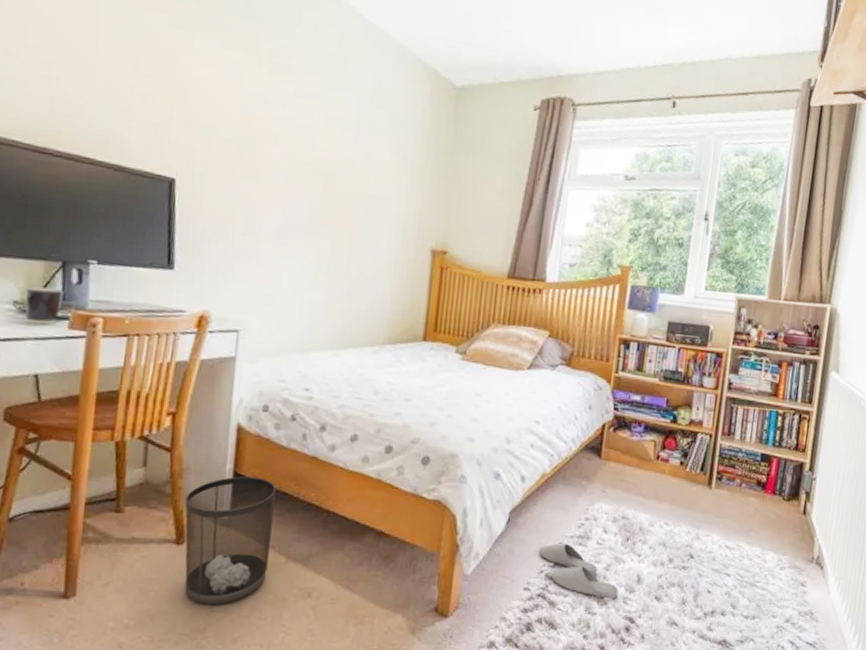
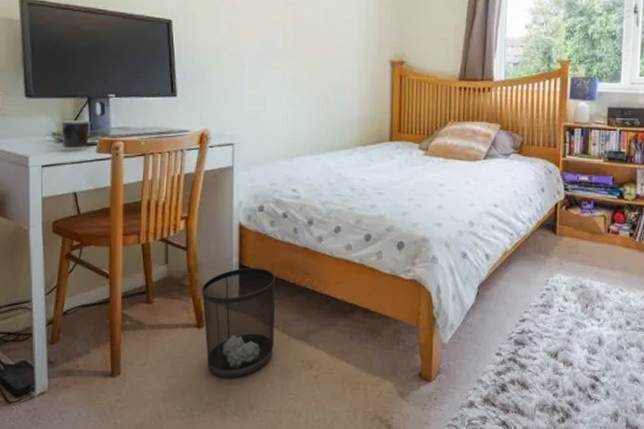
slippers: present [538,543,618,599] -> none [507,313,582,360]

